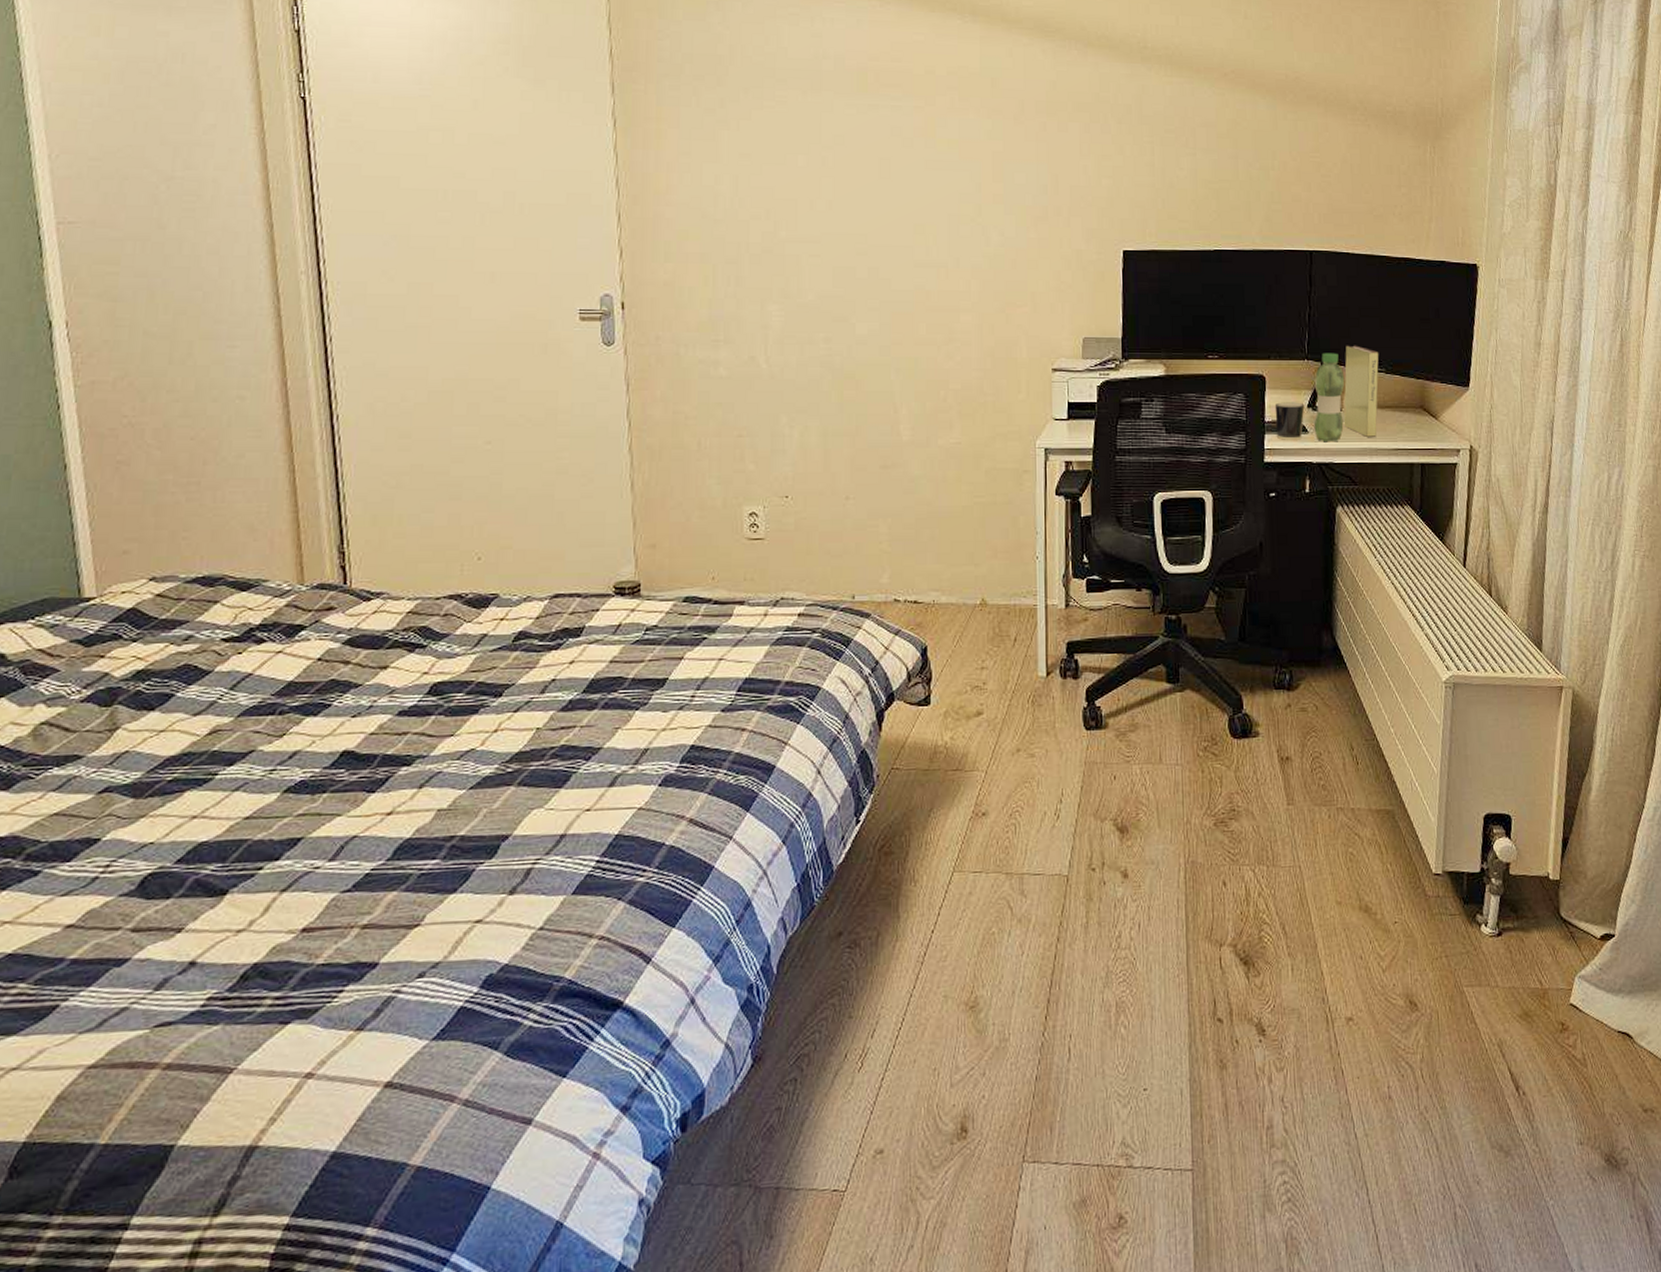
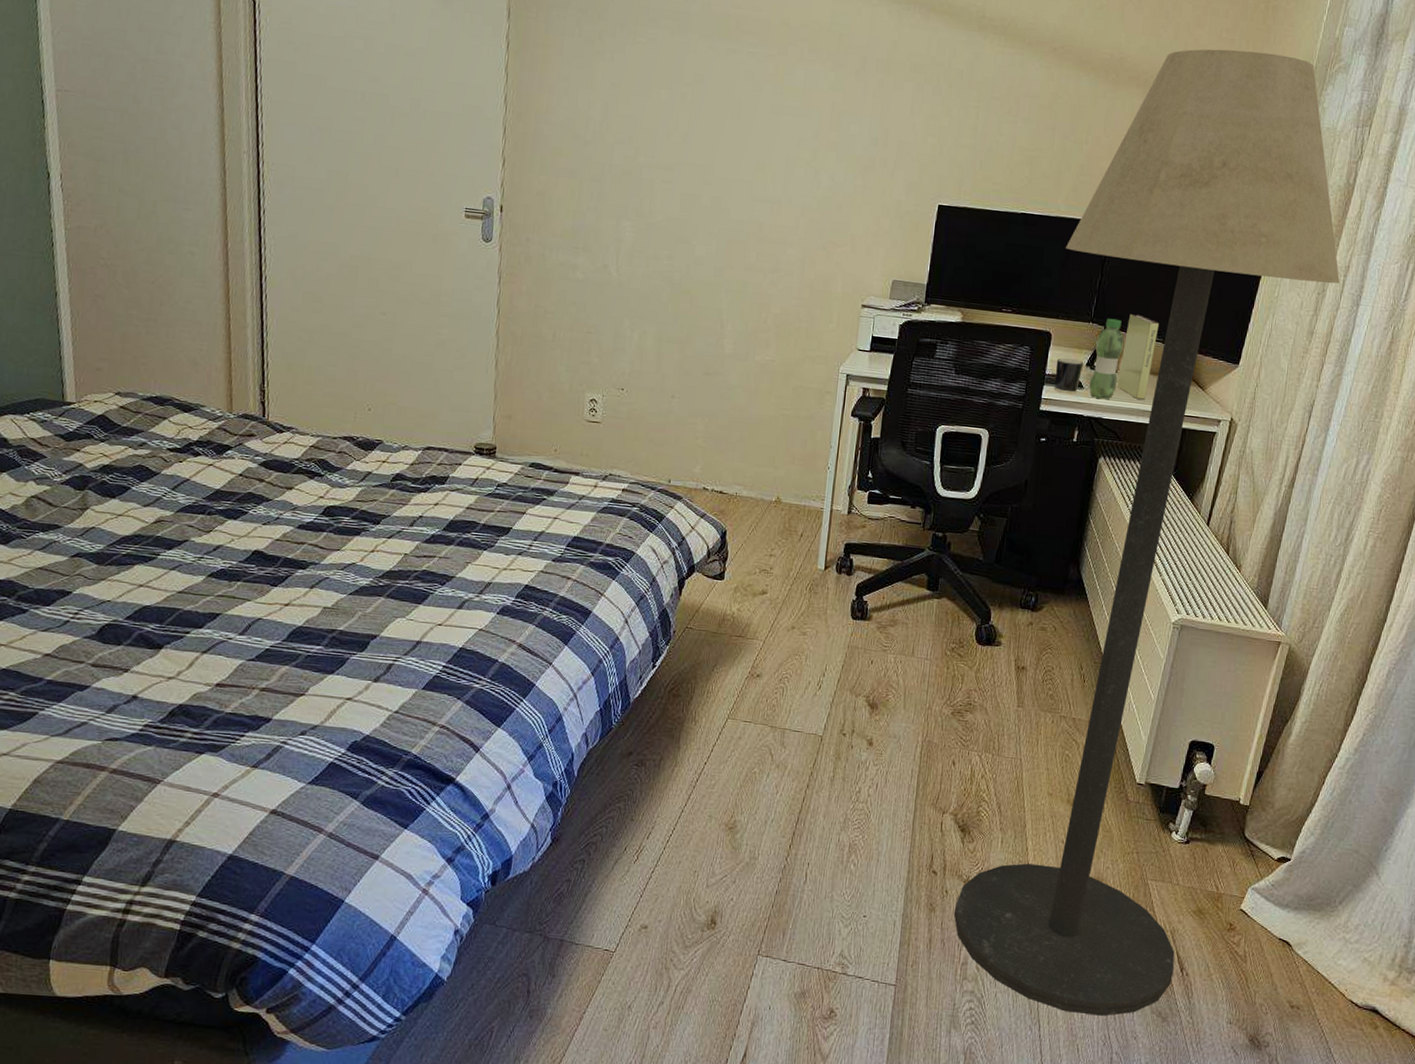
floor lamp: none [1249,58,1558,1165] -> present [953,49,1340,1016]

